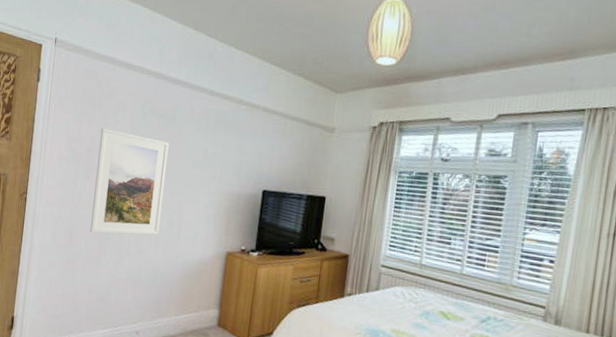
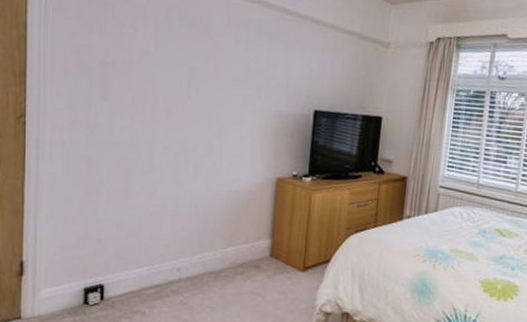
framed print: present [90,127,169,235] -> none [113,37,203,162]

